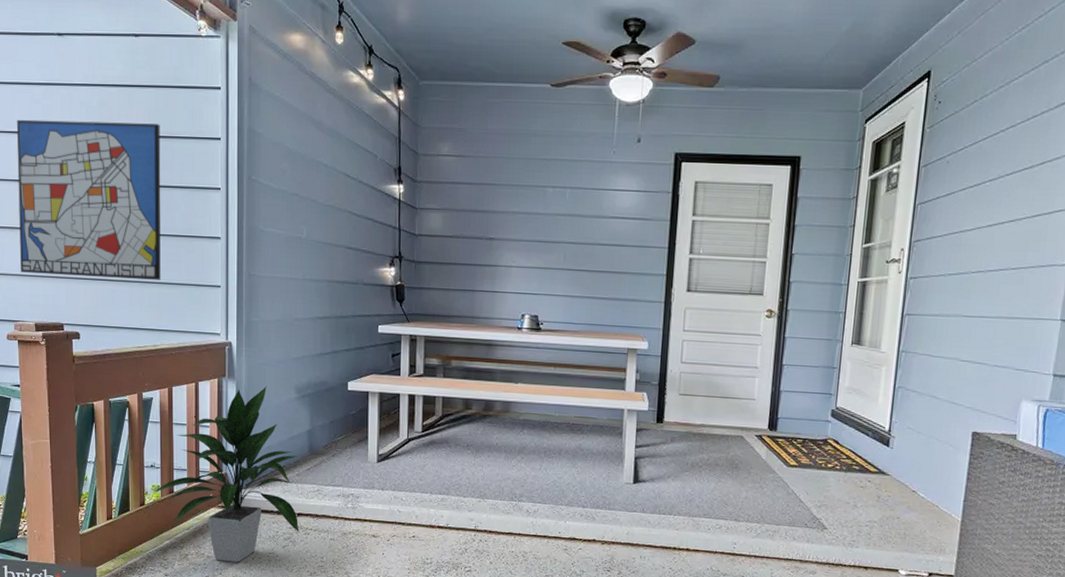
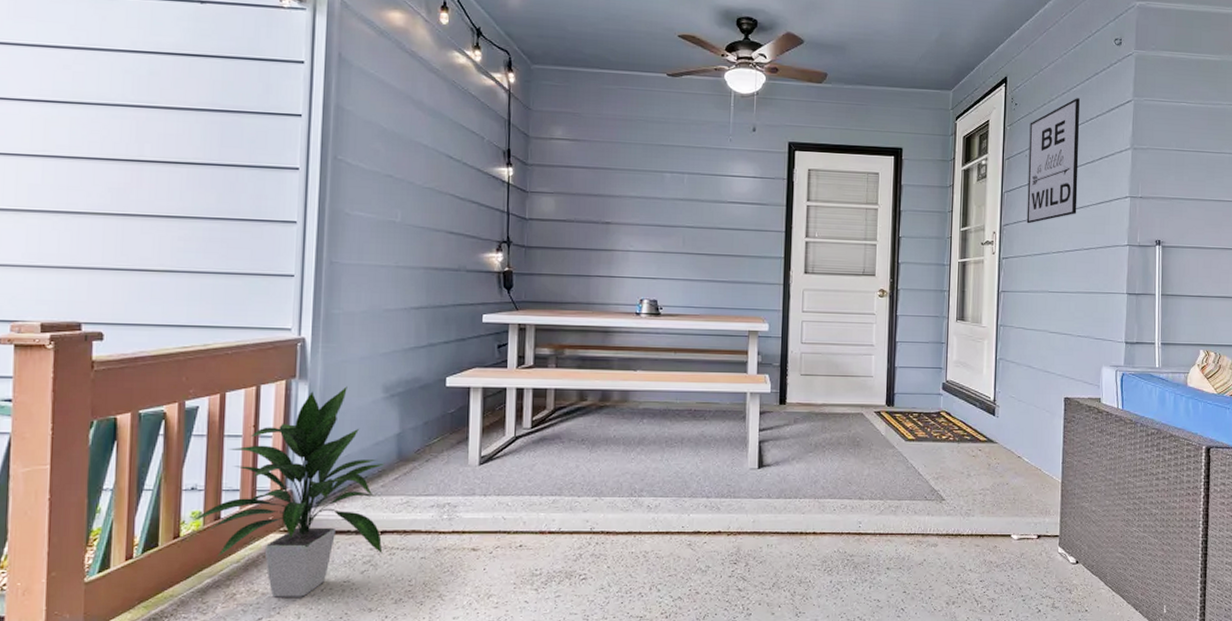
wall art: present [16,119,161,280] -> none [26,86,227,270]
wall art: none [942,92,1021,240] -> present [1026,98,1080,224]

